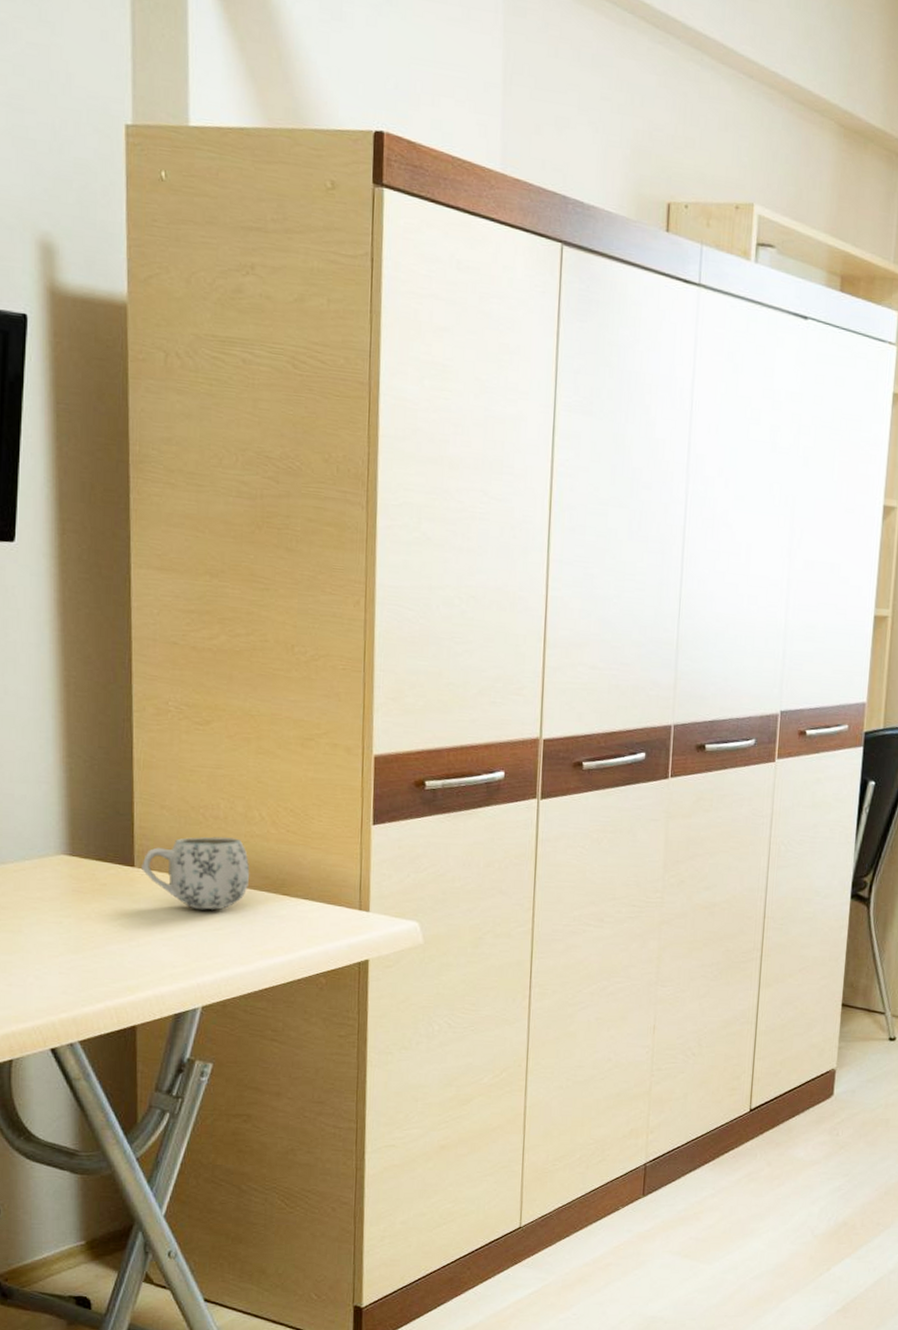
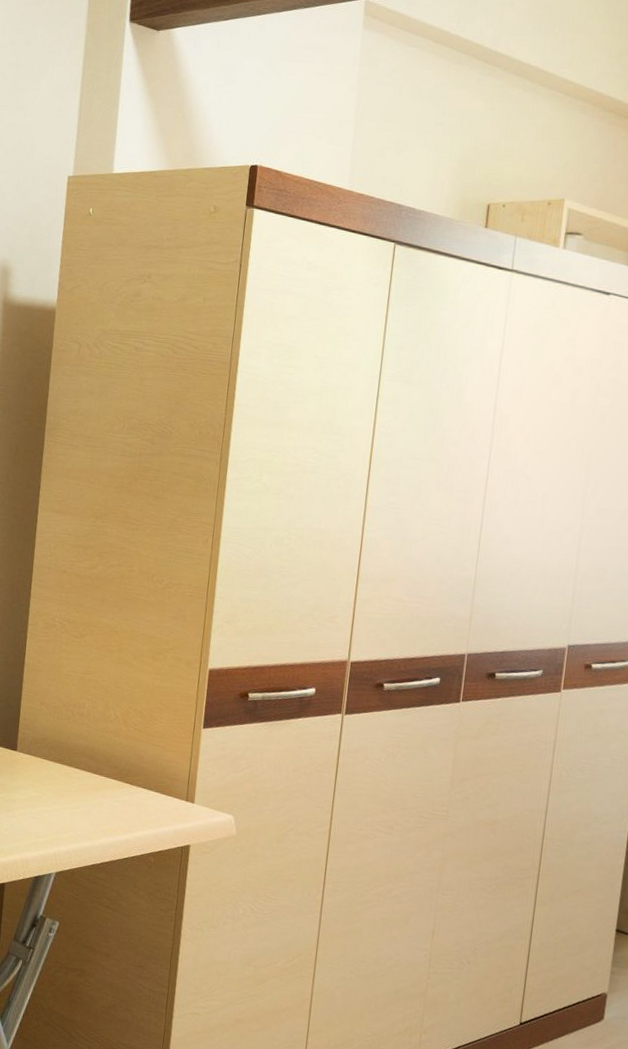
mug: present [141,836,250,910] -> none [22,729,103,792]

